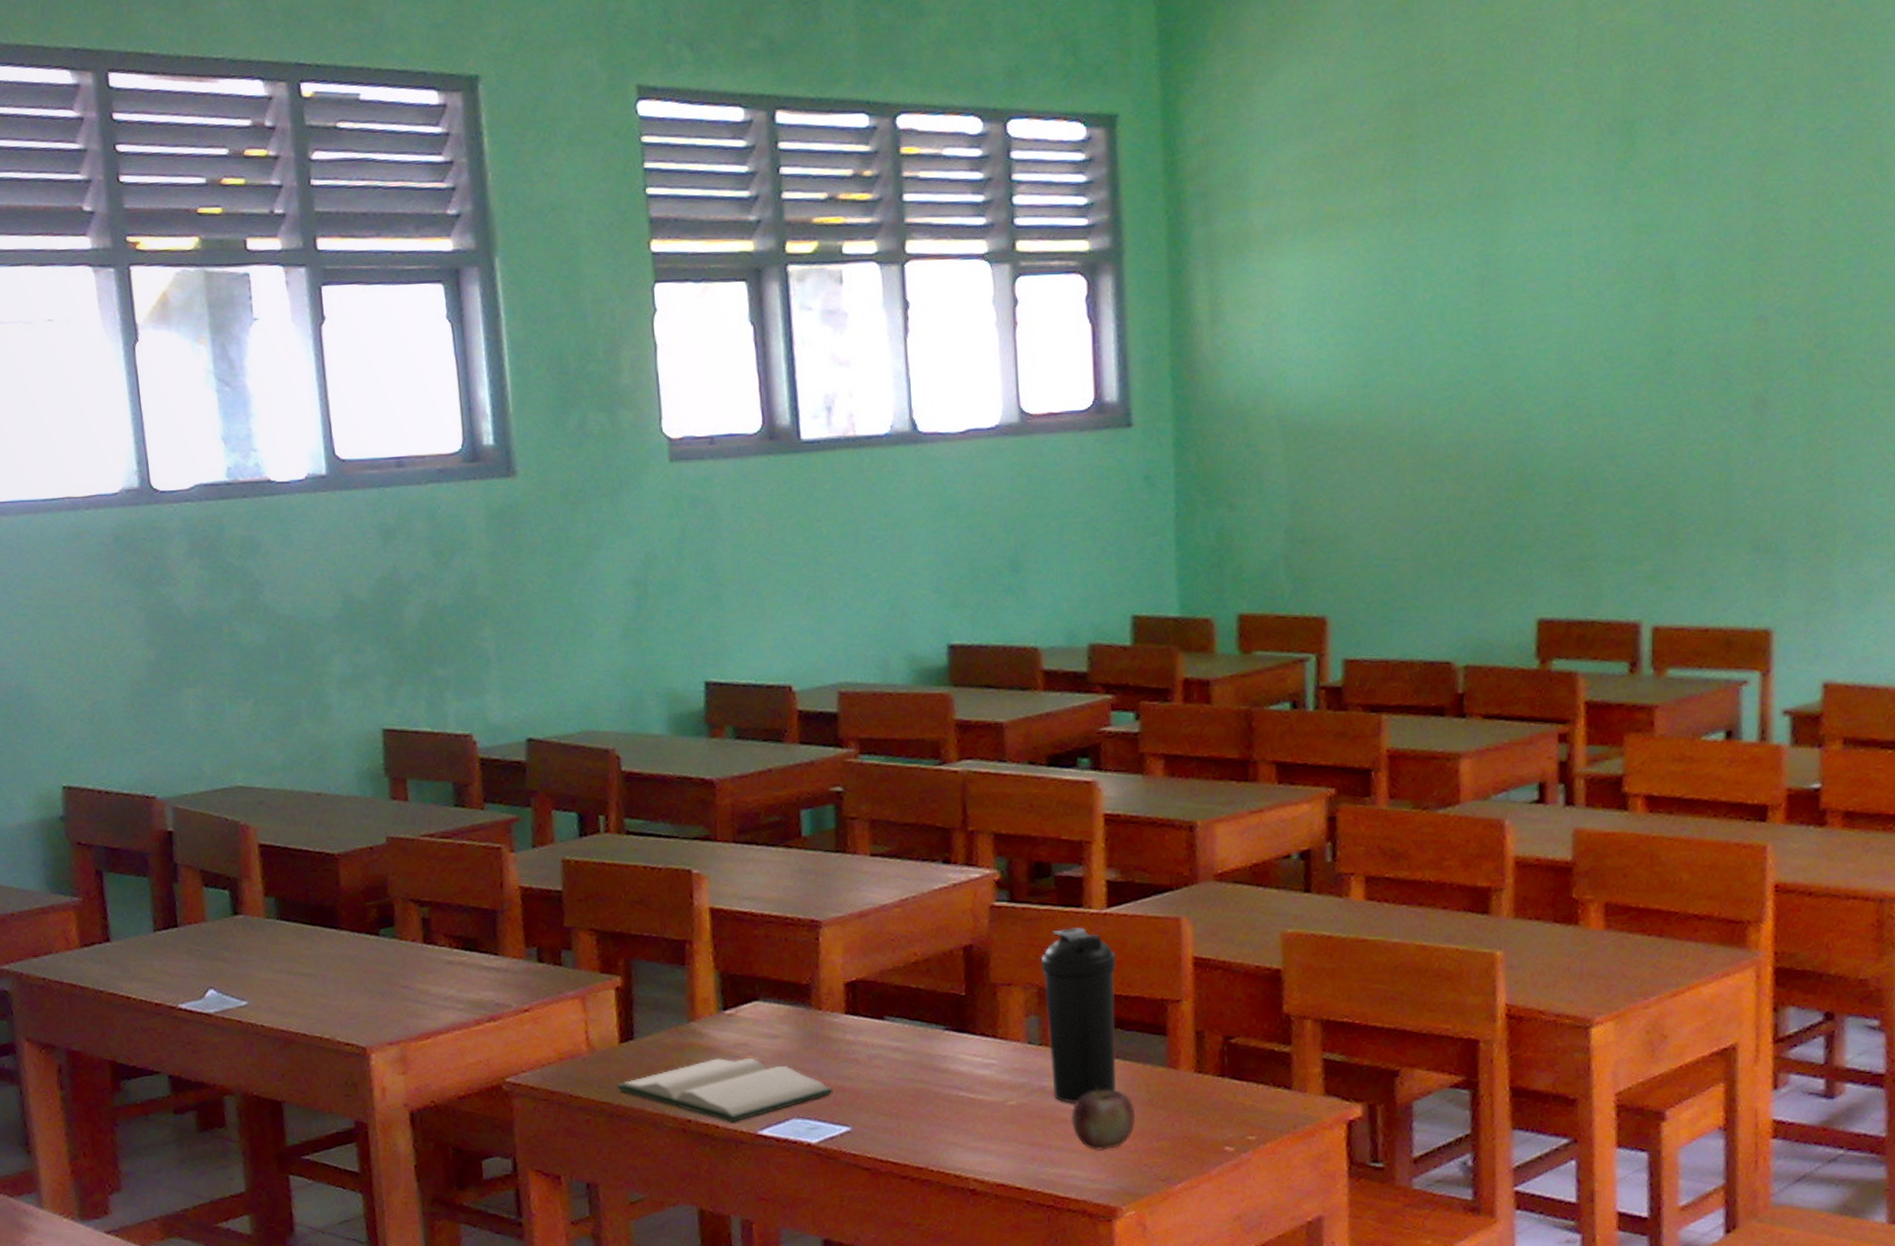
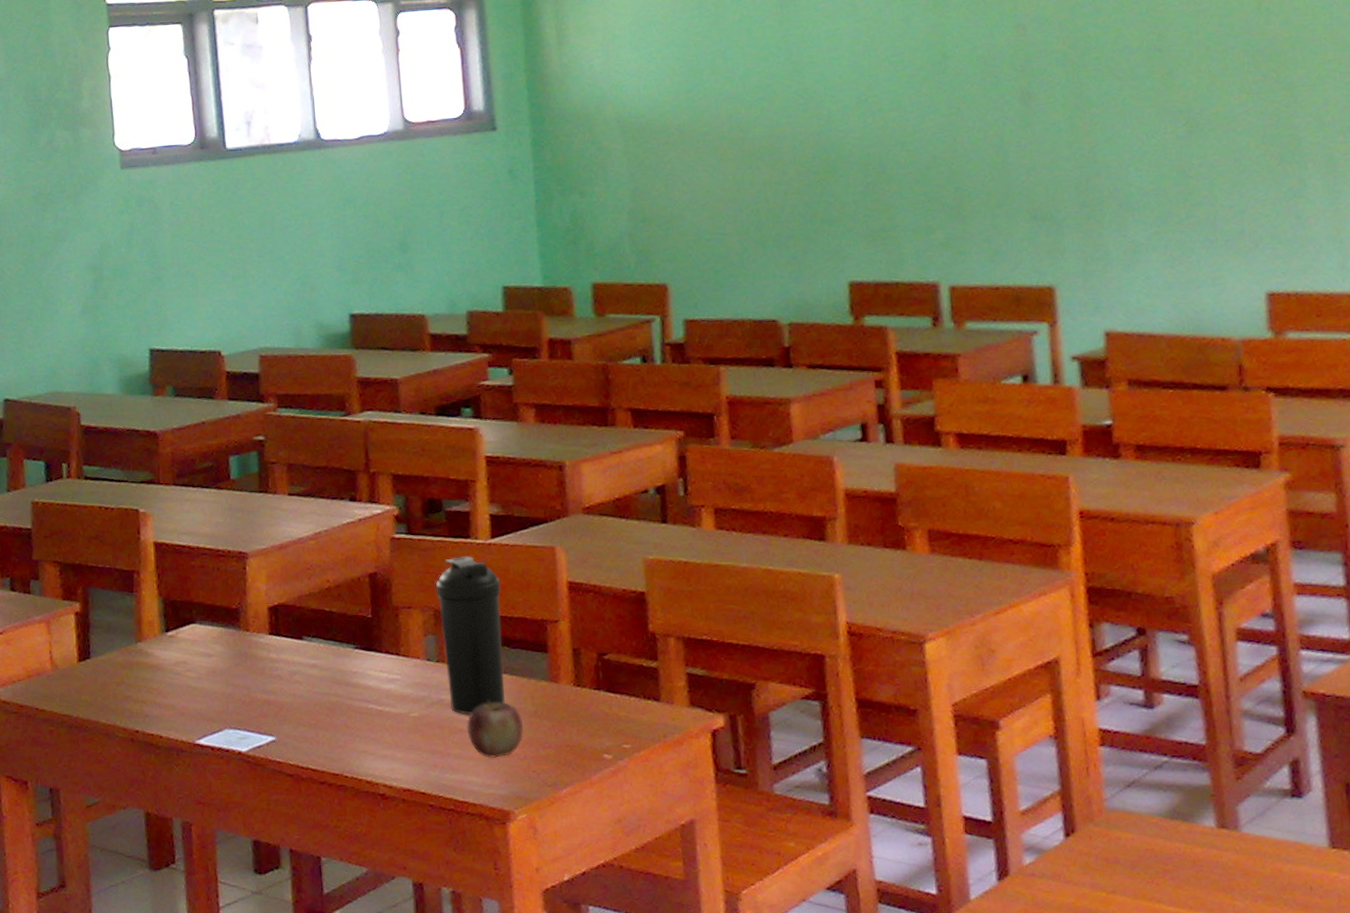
hardback book: present [617,1057,833,1122] -> none [76,674,260,733]

